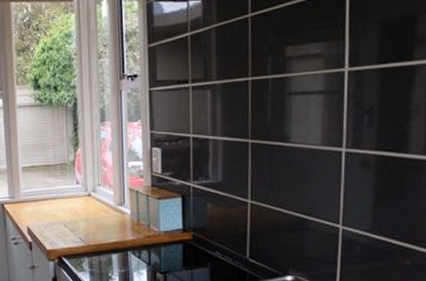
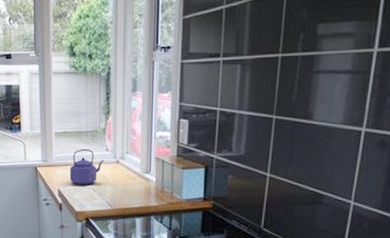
kettle: none [38,183,75,222] -> present [69,149,104,186]

